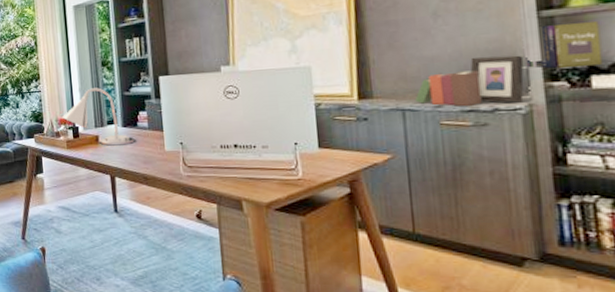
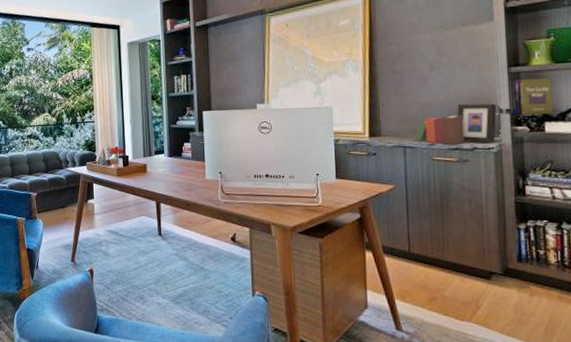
table lamp: present [61,87,136,146] -> none [113,120,180,174]

